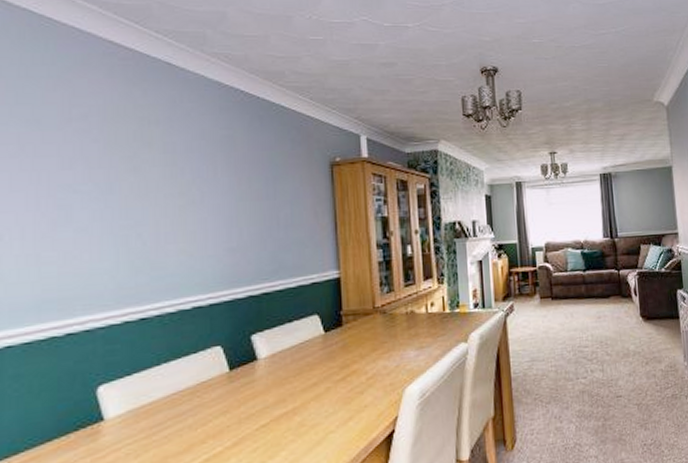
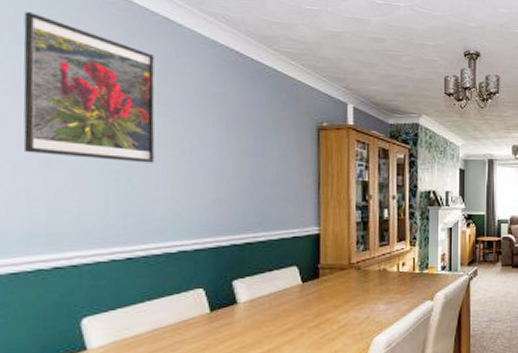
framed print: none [27,71,164,217] -> present [23,12,156,163]

